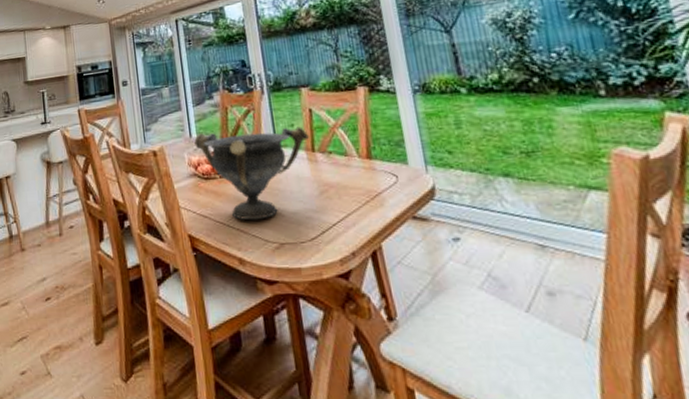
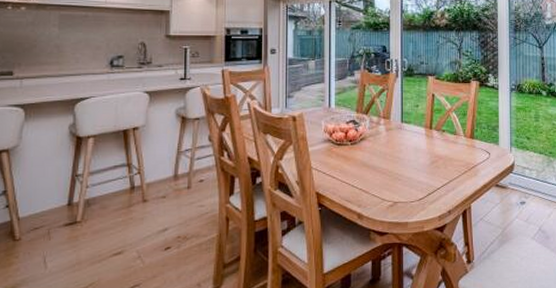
decorative bowl: present [194,126,310,220] -> none [332,105,430,182]

